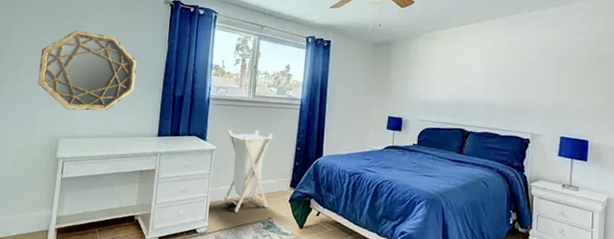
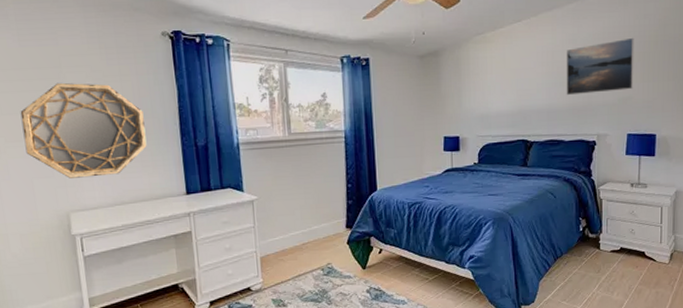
laundry hamper: present [222,129,274,212] -> none [267,172,325,263]
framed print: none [503,50,570,97] -> present [566,37,634,96]

